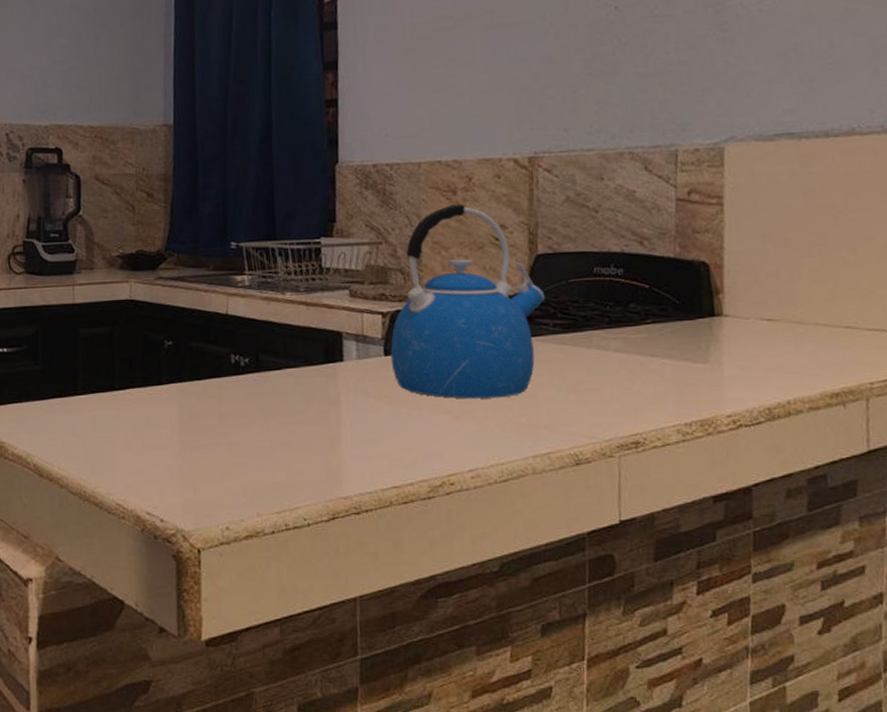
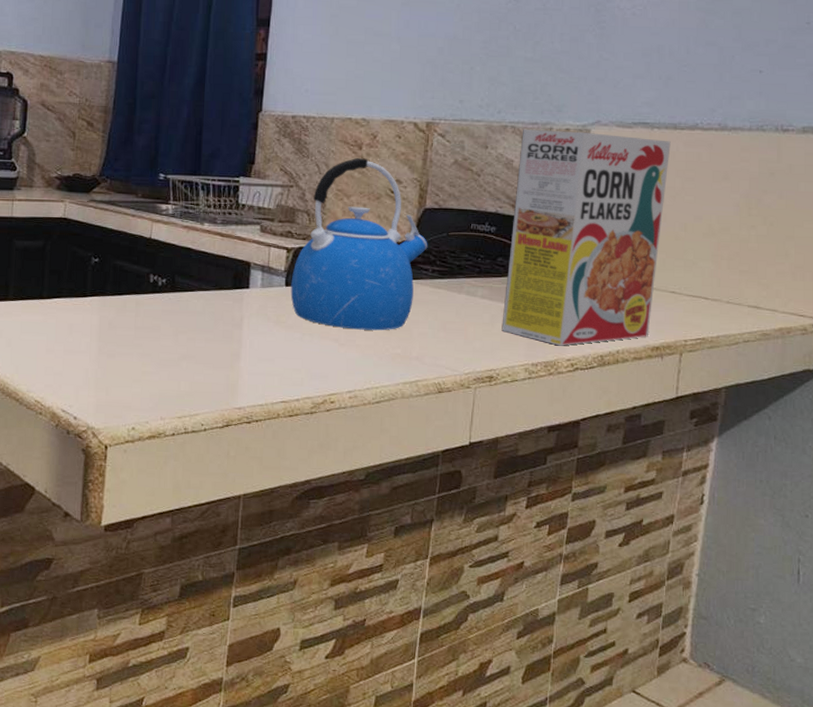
cereal box: none [642,150,825,401] -> present [502,130,671,346]

